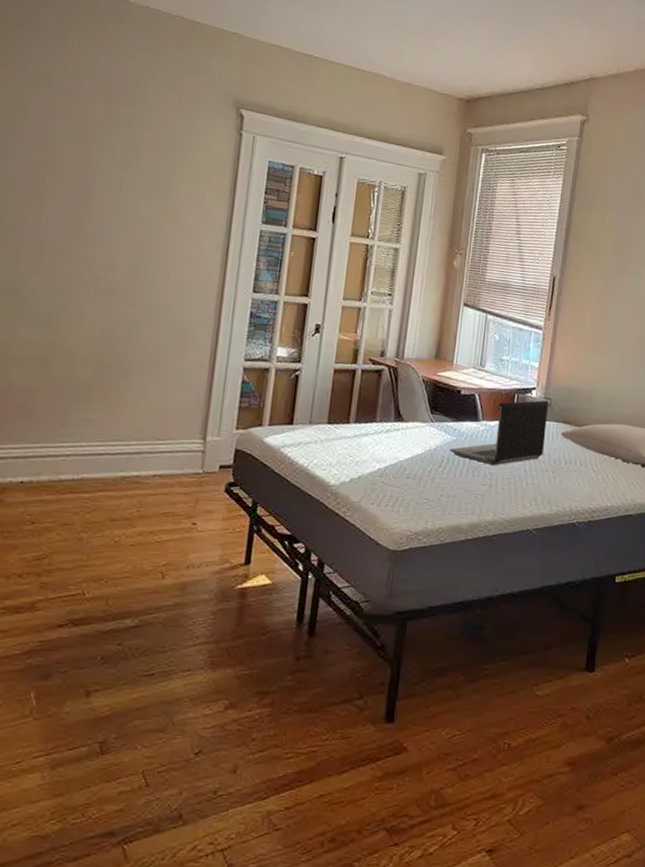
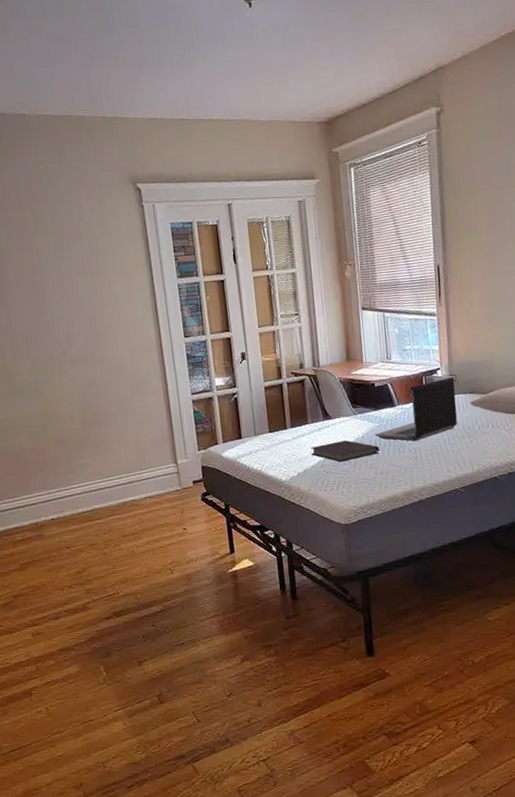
notebook: none [370,449,451,475] -> present [310,440,379,462]

